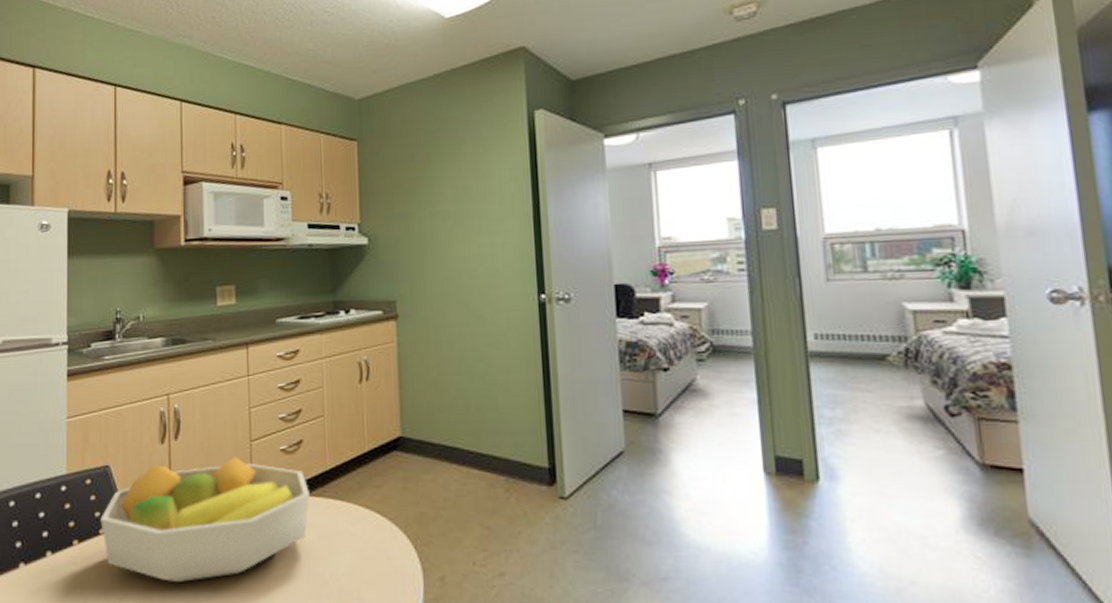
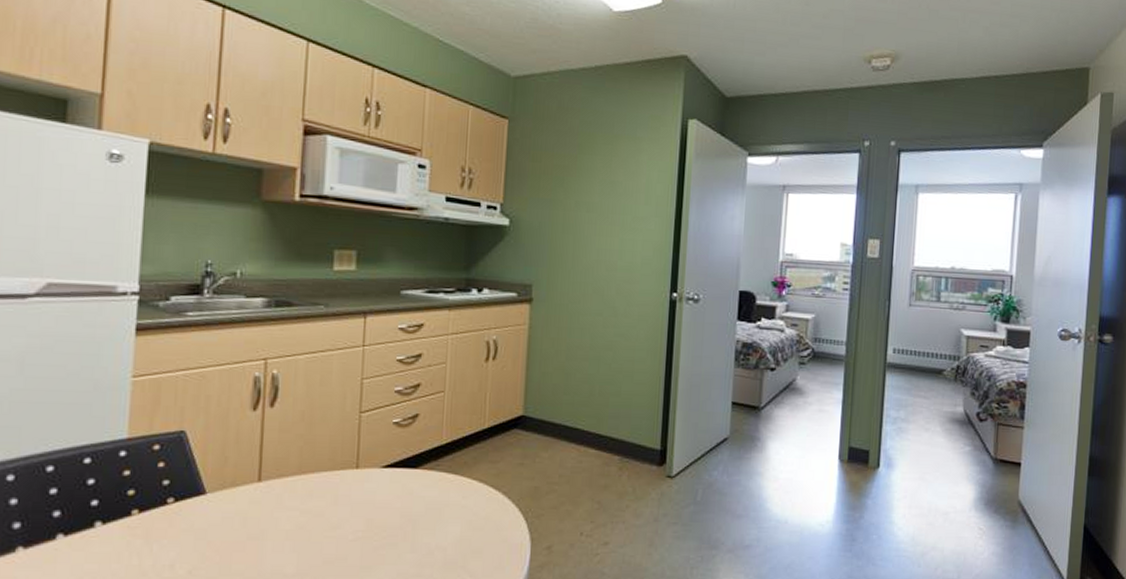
fruit bowl: present [100,457,310,582] -> none [169,427,421,553]

